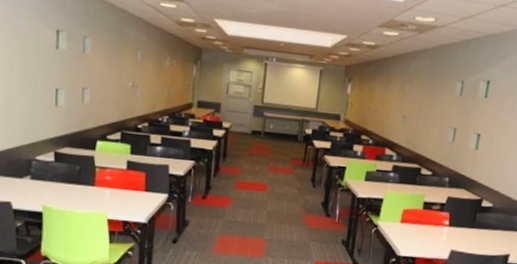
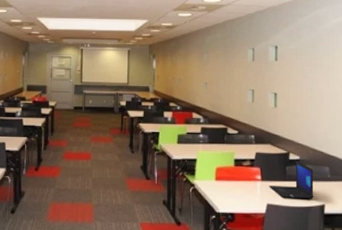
laptop: none [455,208,505,249] -> present [269,161,314,200]

